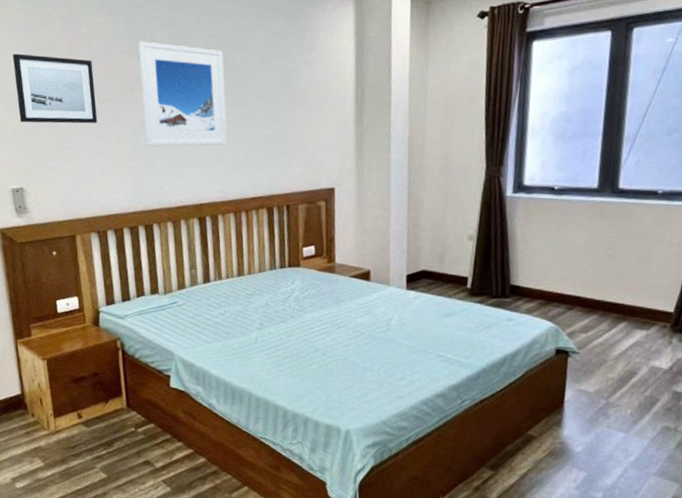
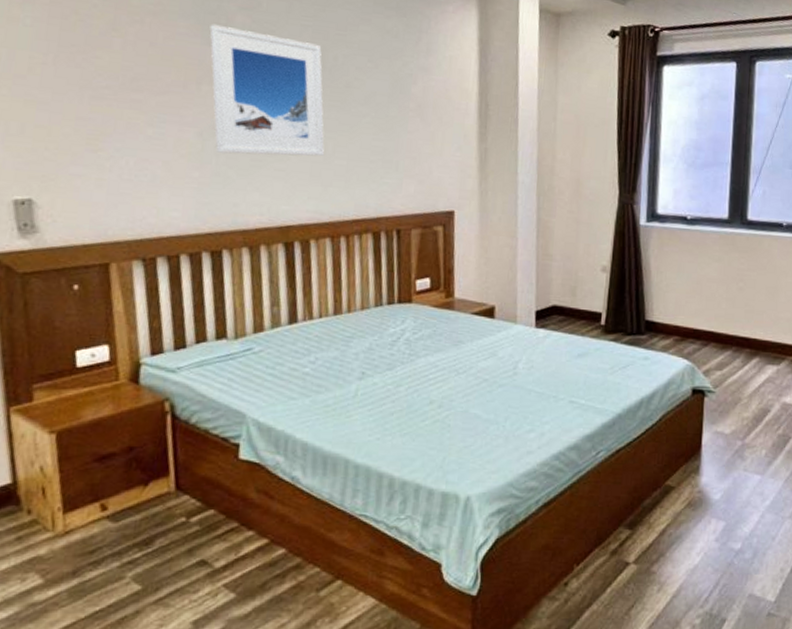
wall art: present [12,53,98,124] -> none [25,23,149,121]

